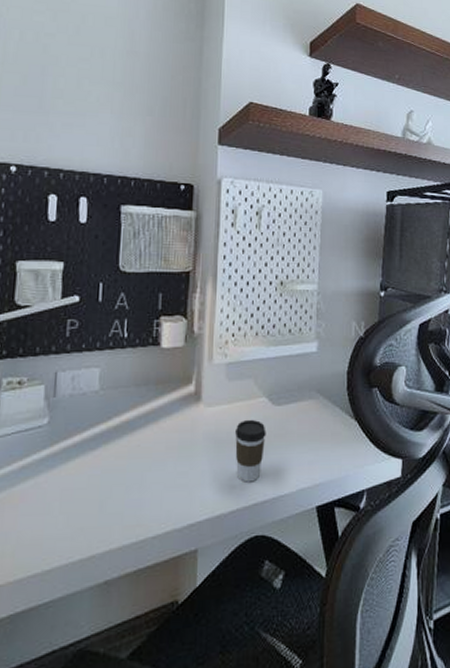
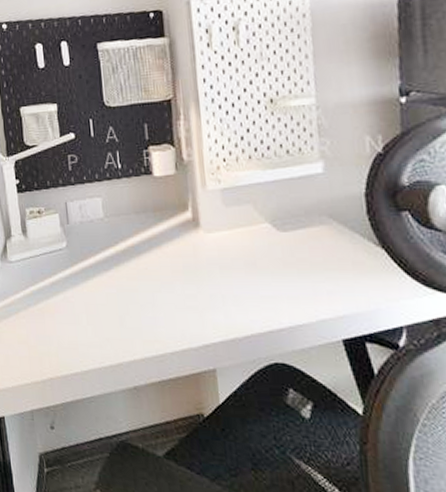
coffee cup: present [235,419,266,482] -> none [239,245,274,309]

